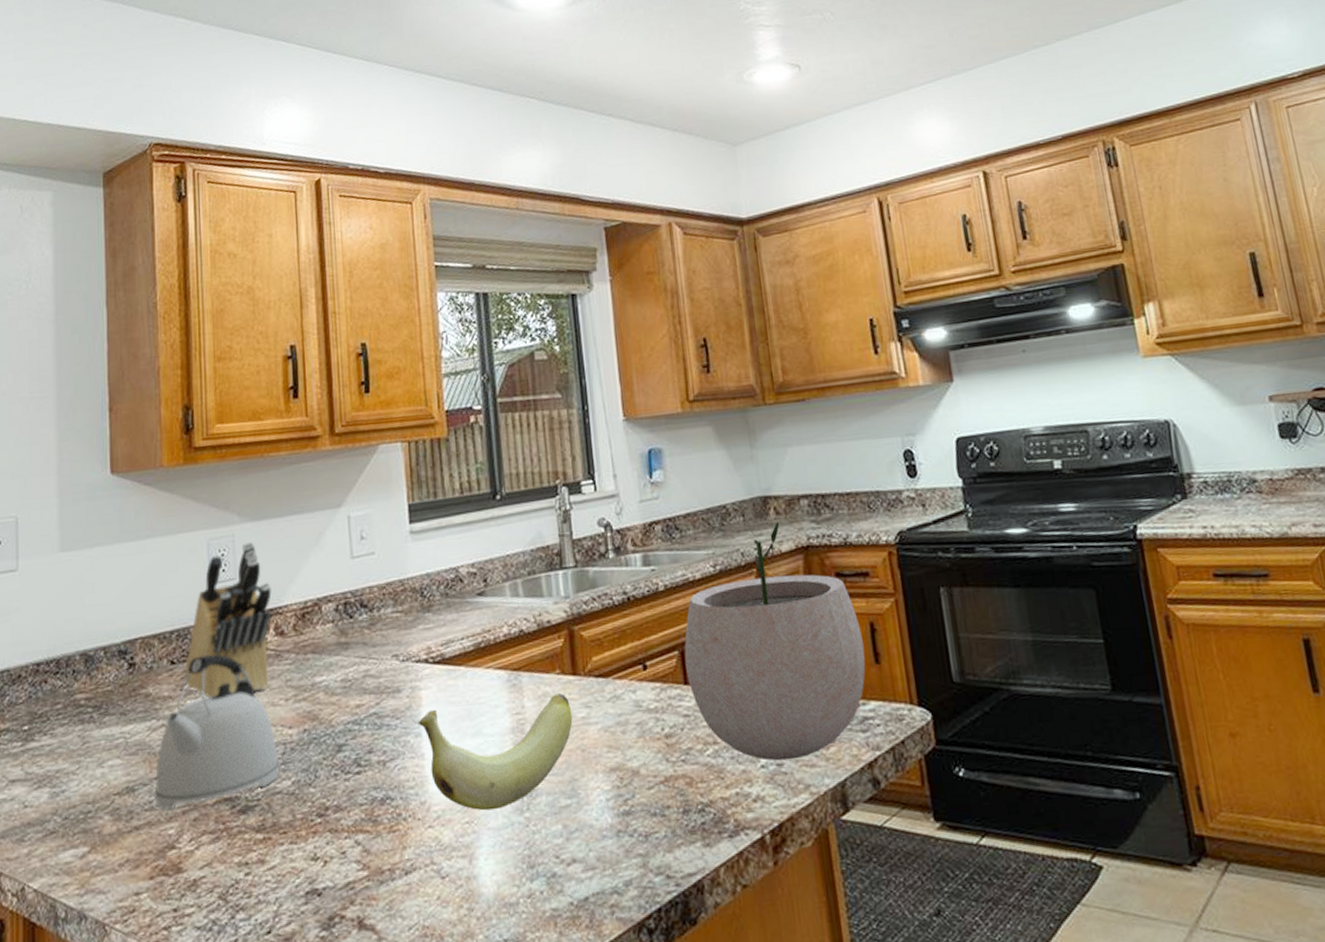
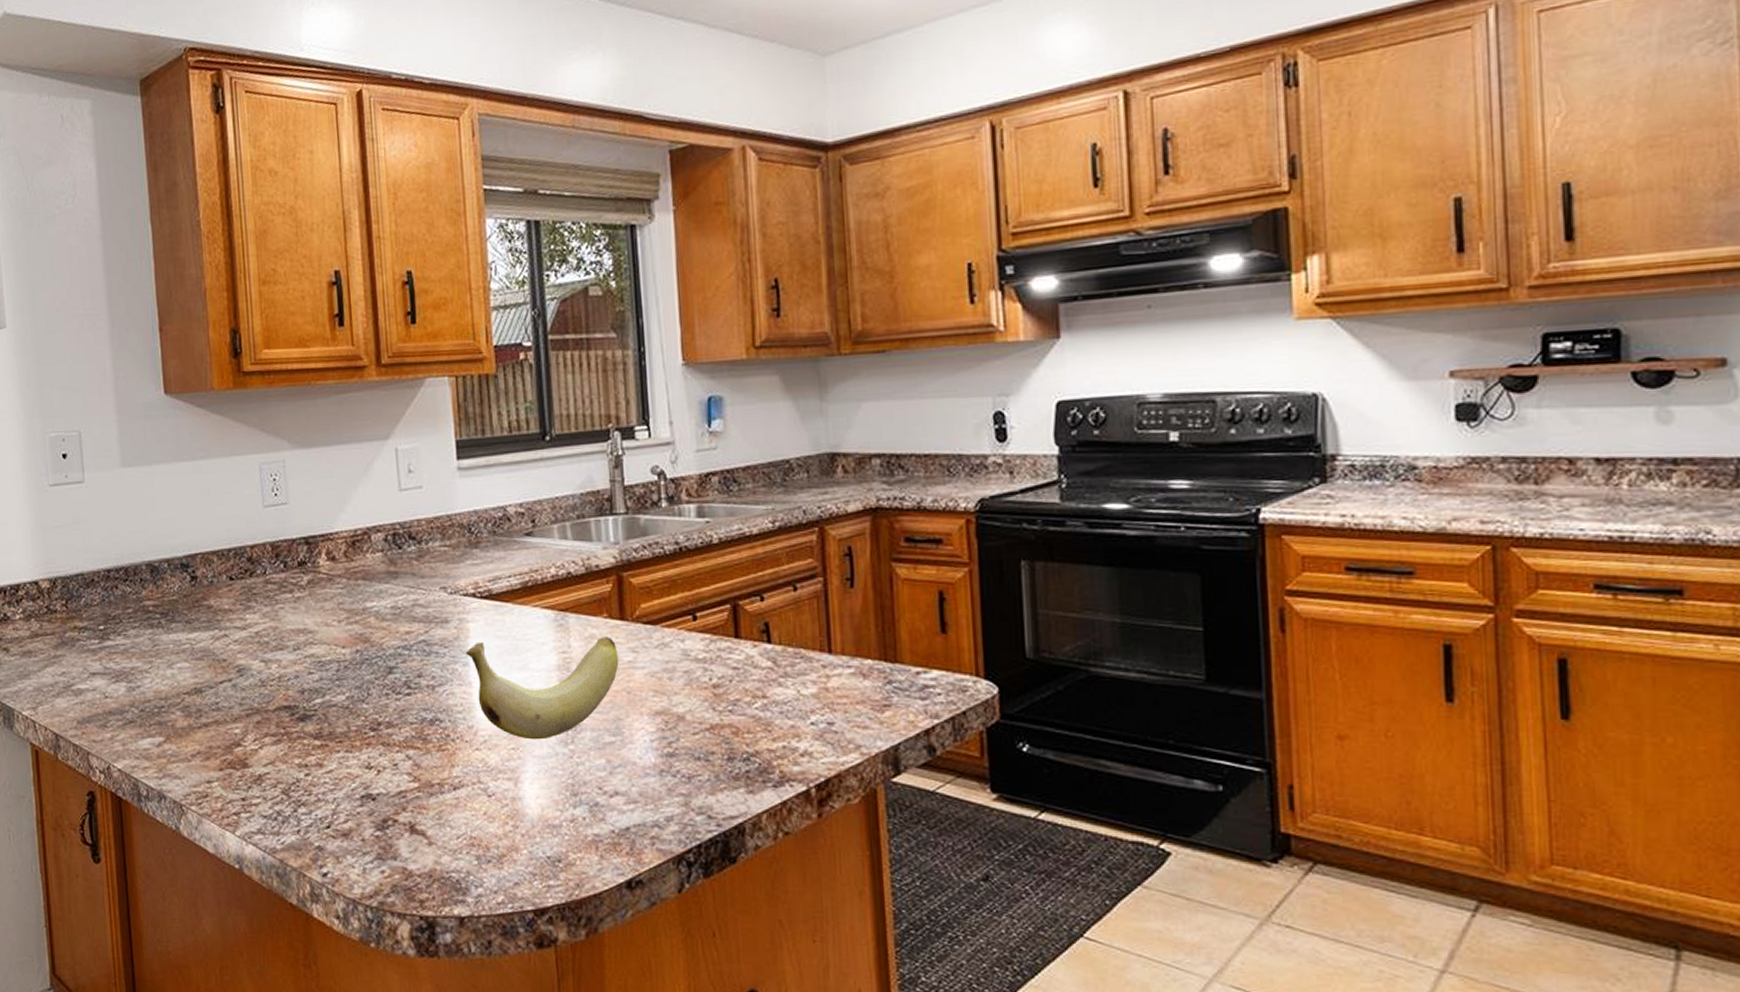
kettle: present [154,654,280,809] -> none [220,574,335,711]
knife block: present [185,542,273,698] -> none [243,469,324,614]
plant pot: present [684,521,866,761] -> none [737,478,931,720]

